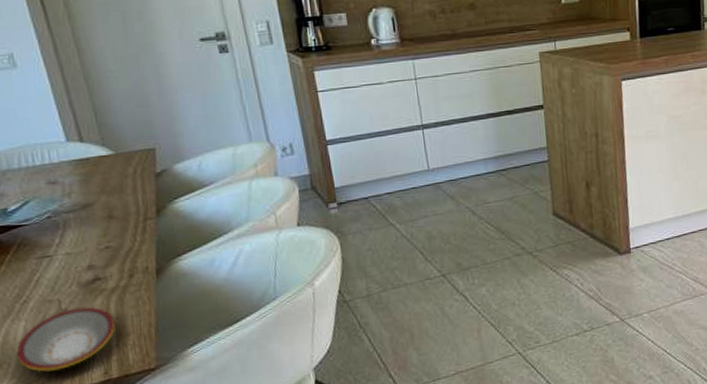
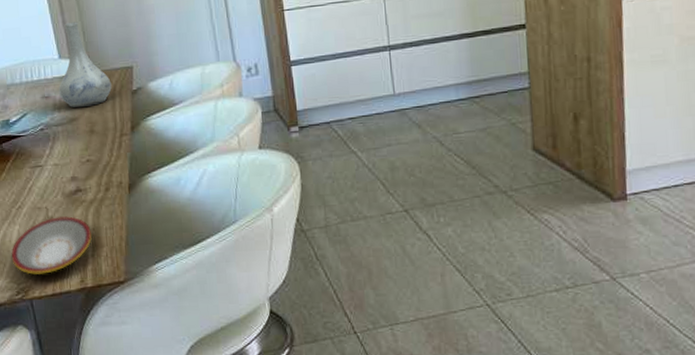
vase: none [67,102,132,193] -> present [59,21,112,108]

